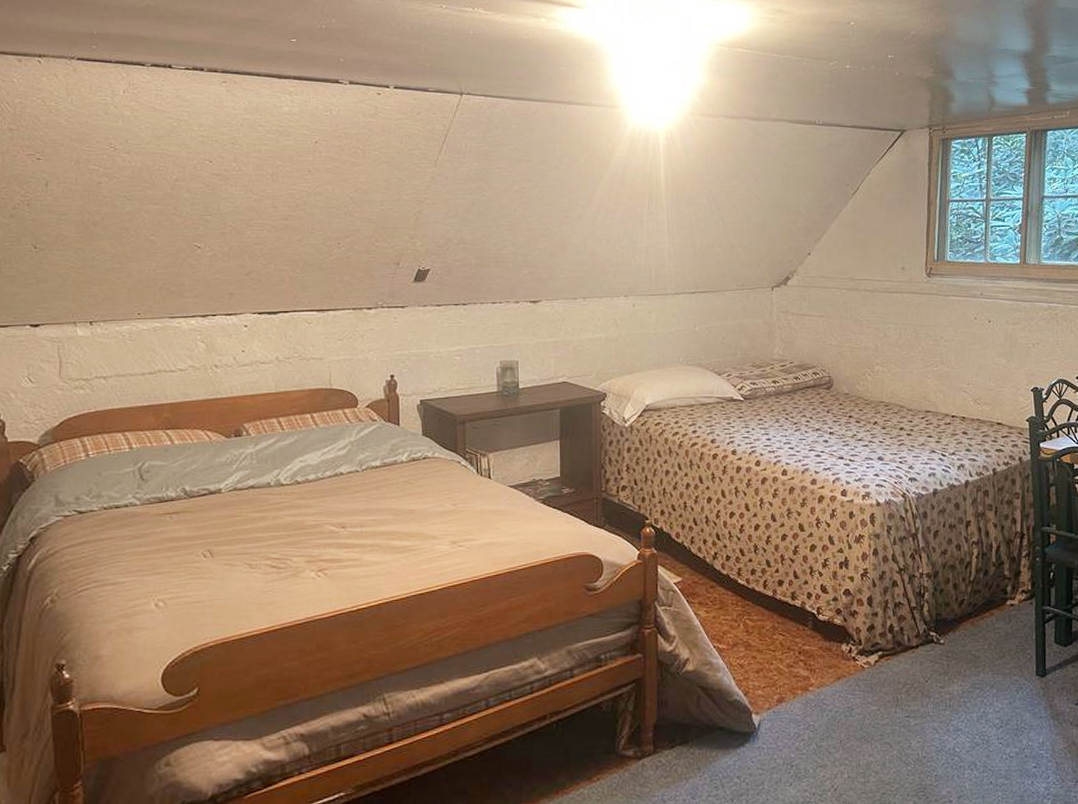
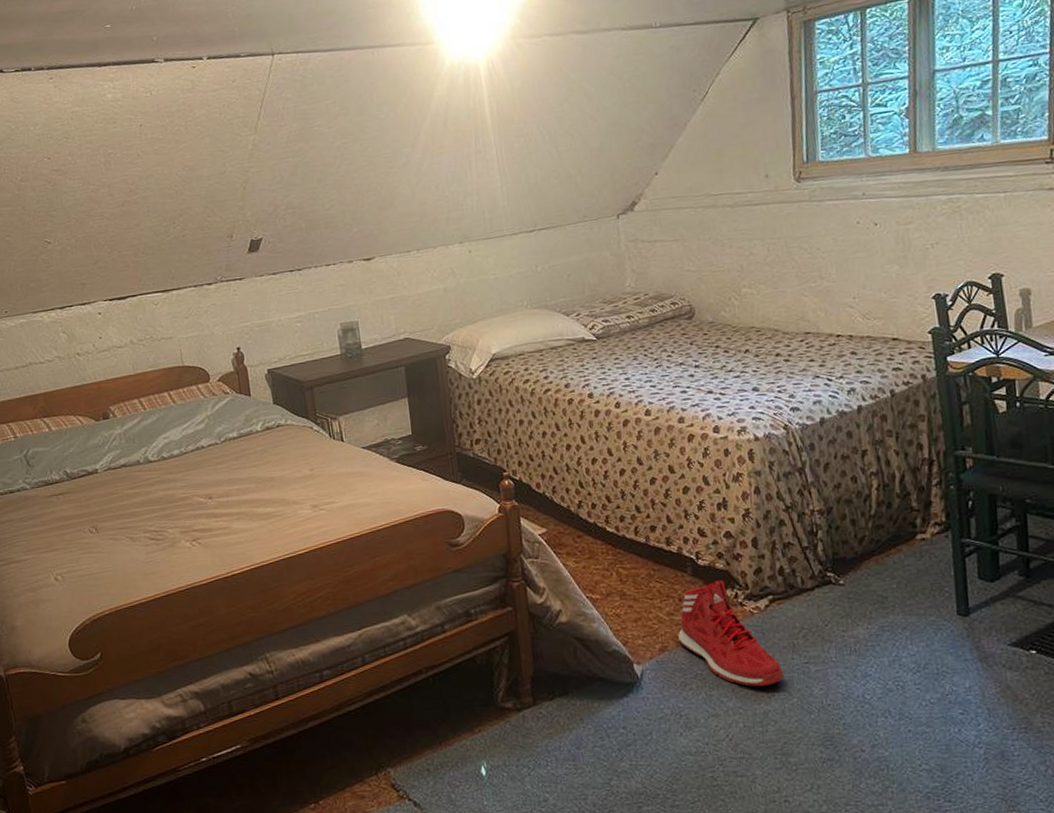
sneaker: none [795,635,886,739] -> present [678,580,784,687]

